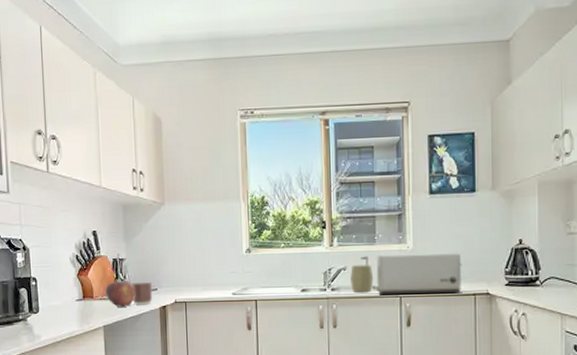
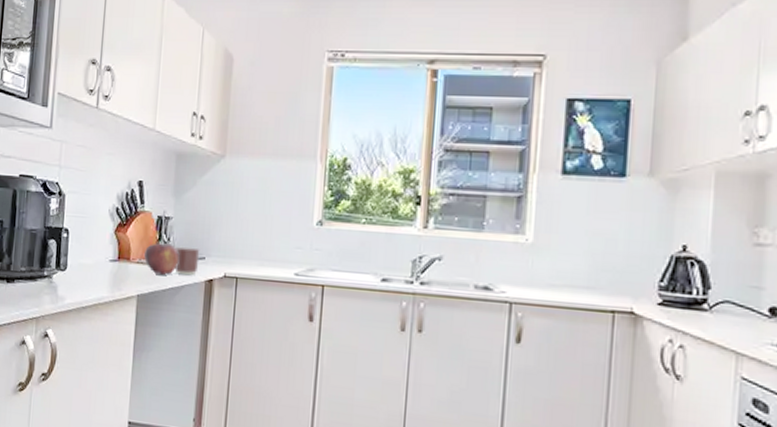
soap dispenser: present [350,256,374,292] -> none [446,245,477,292]
toaster: present [376,253,462,295] -> none [480,246,599,308]

